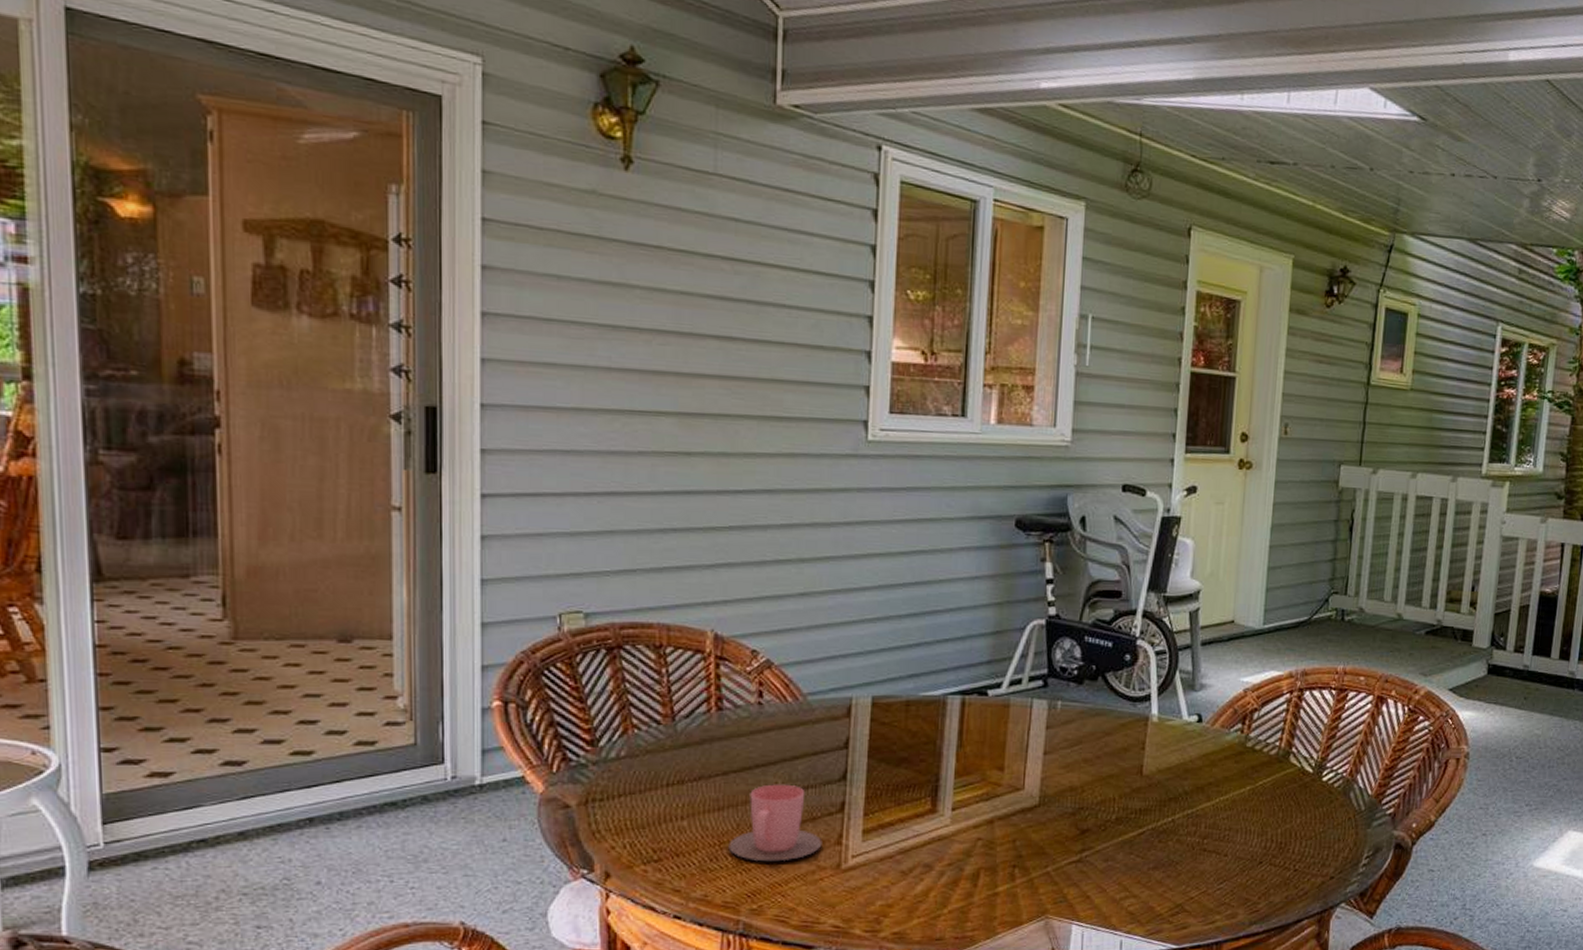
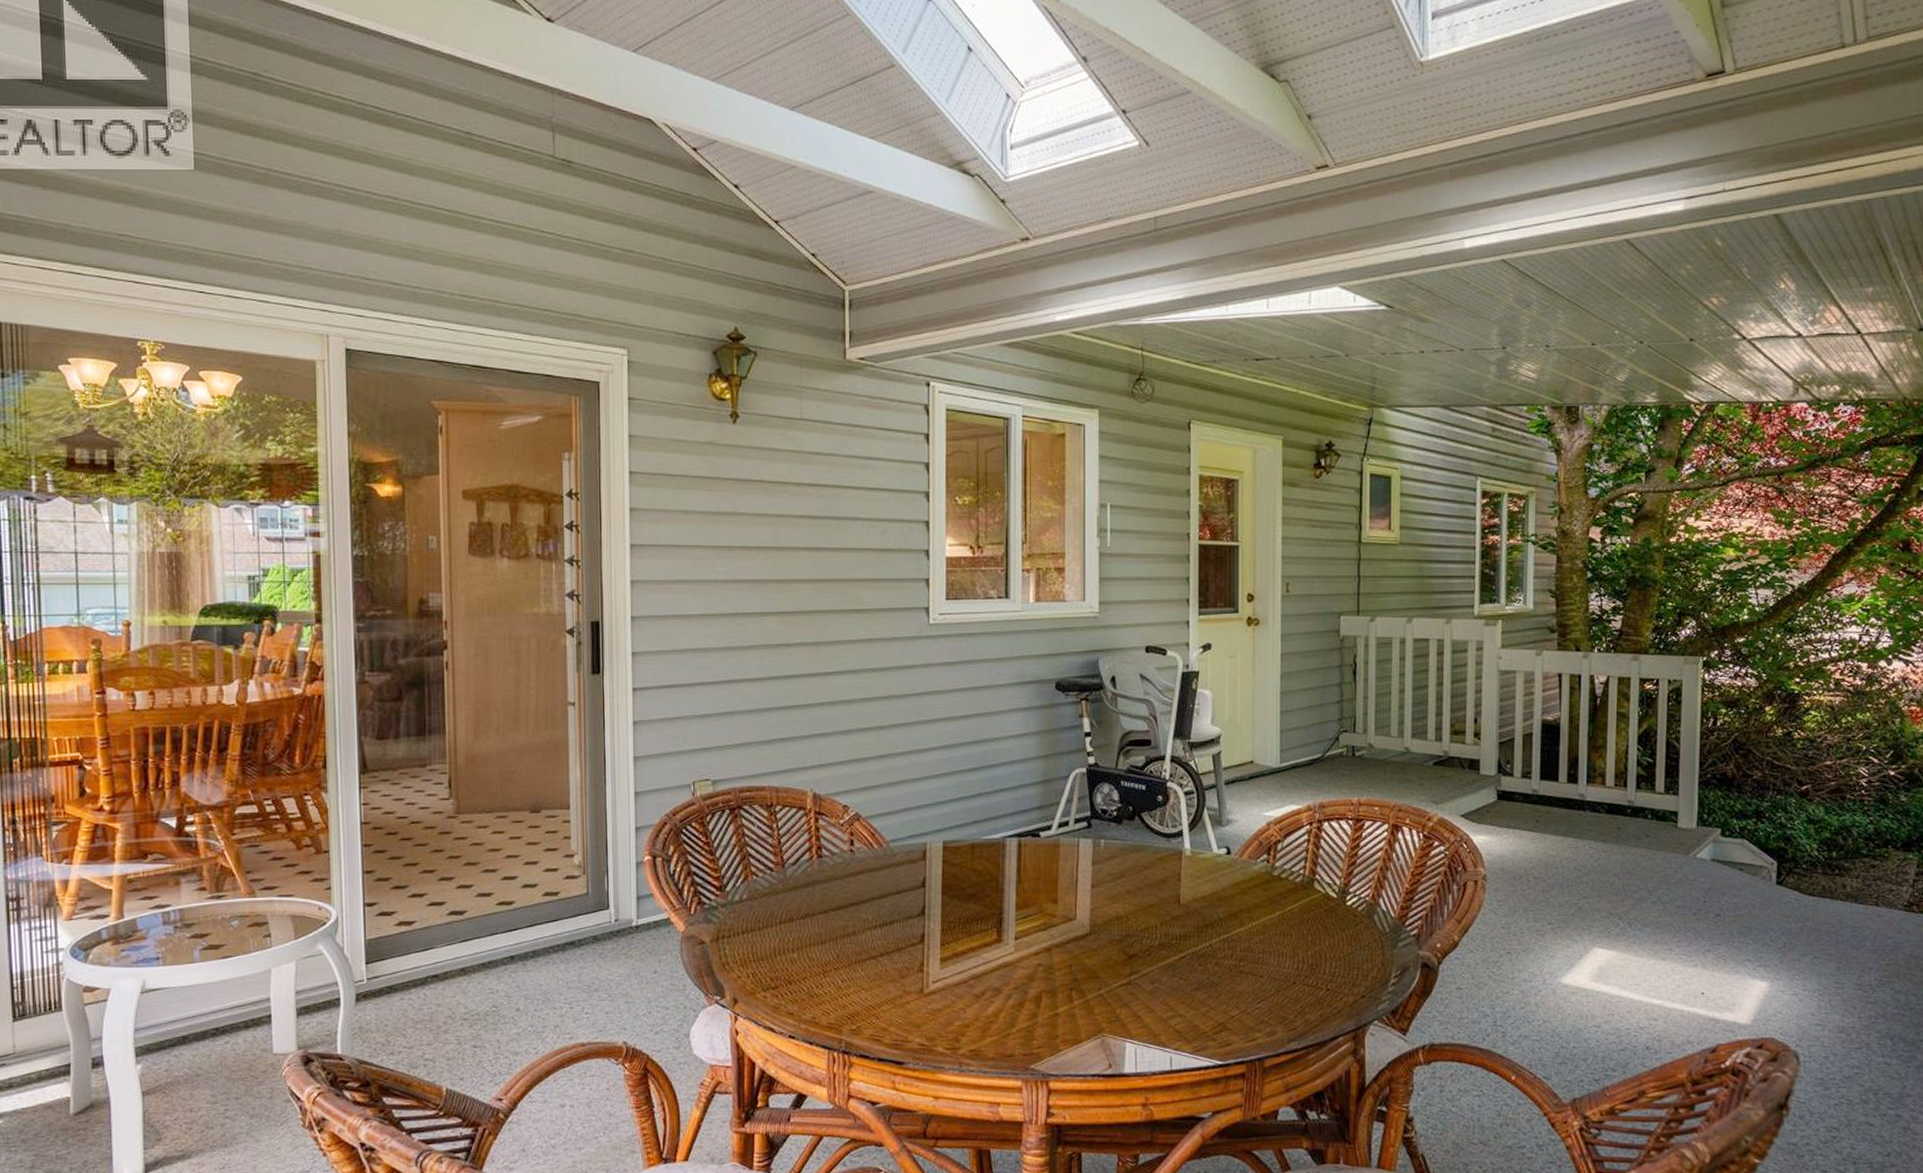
cup: present [728,784,822,862] -> none [831,919,907,988]

